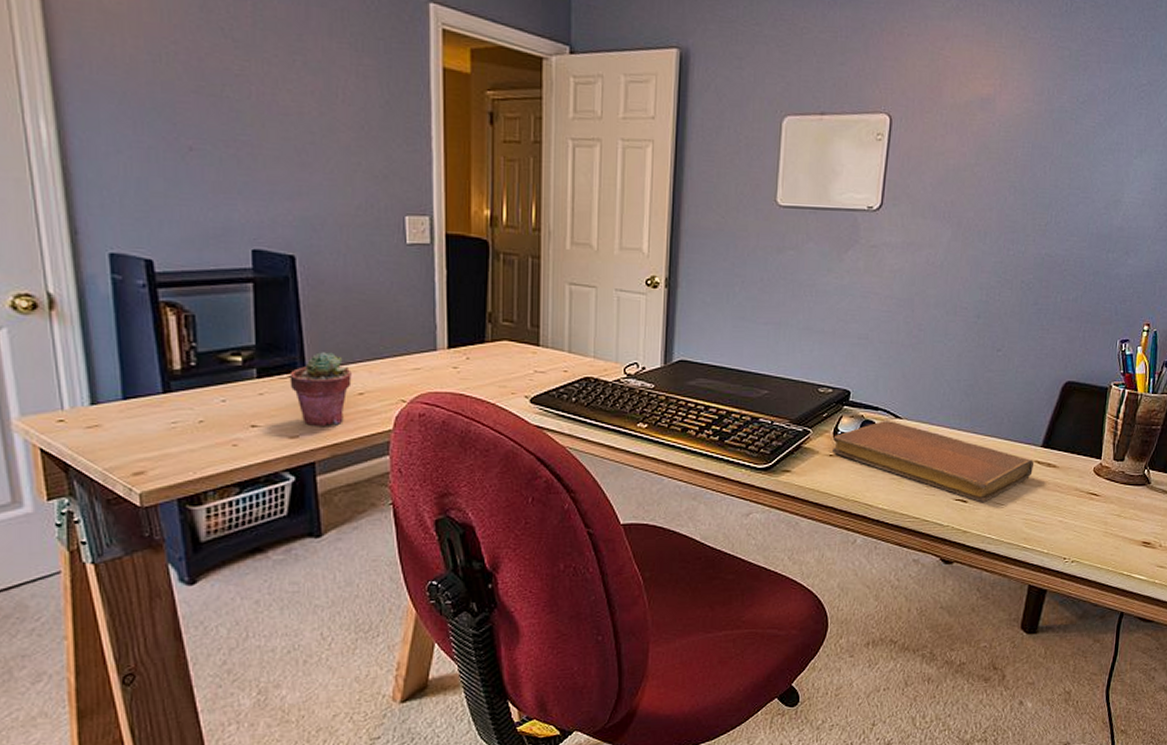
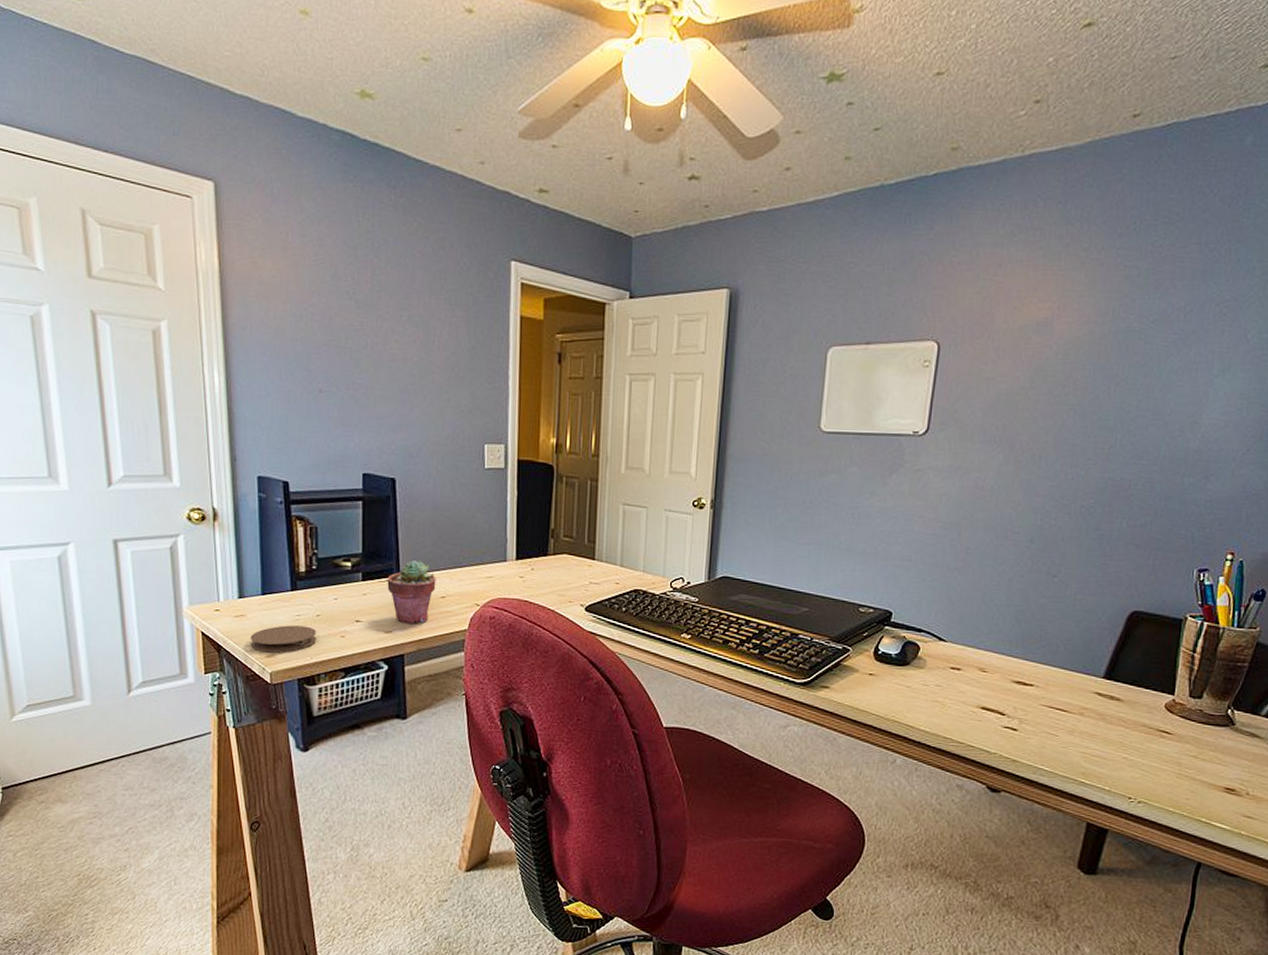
coaster: none [110,435,201,469] -> present [250,625,317,653]
notebook: present [833,421,1035,503] -> none [873,643,1095,733]

